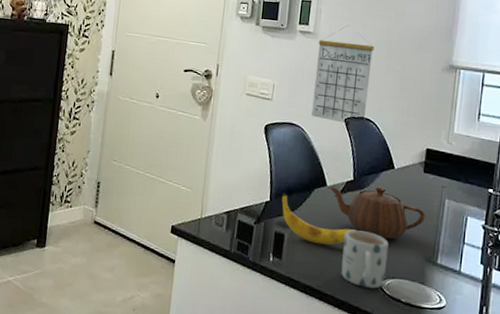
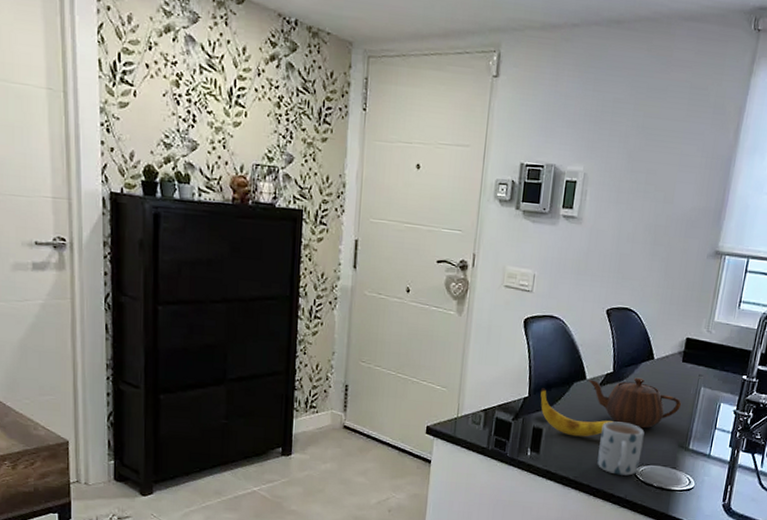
calendar: present [311,24,374,124] -> none [573,208,641,315]

